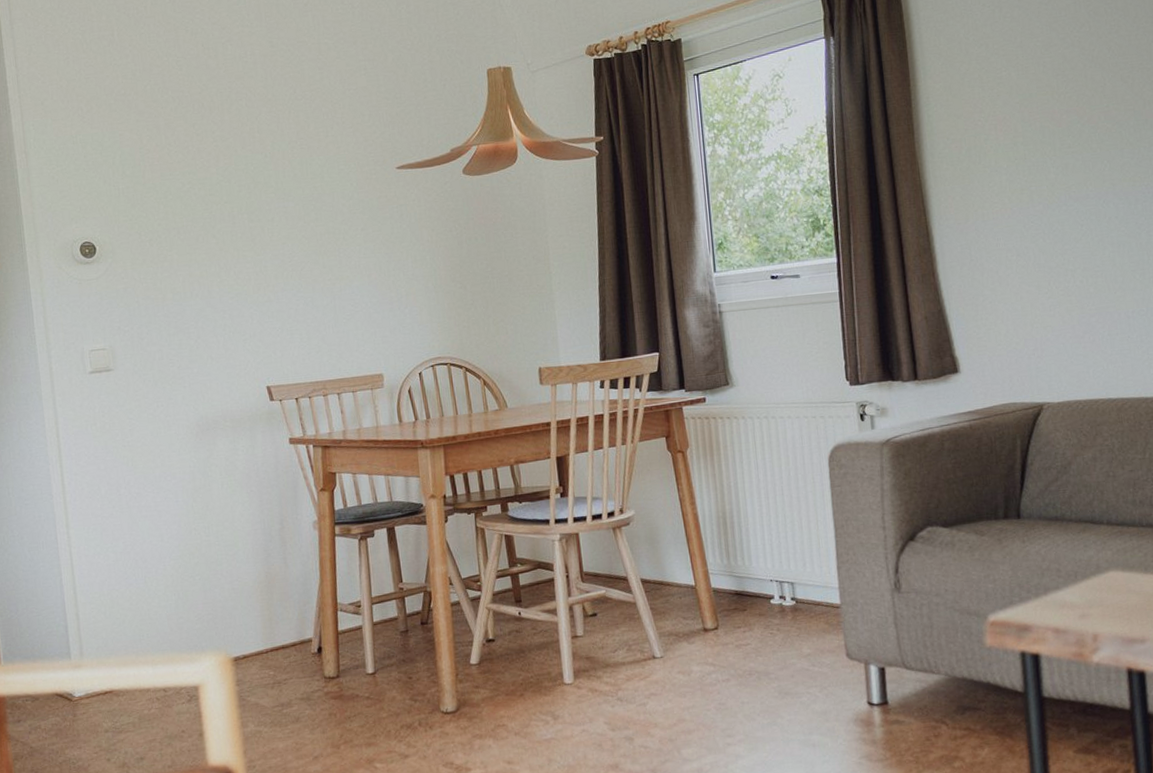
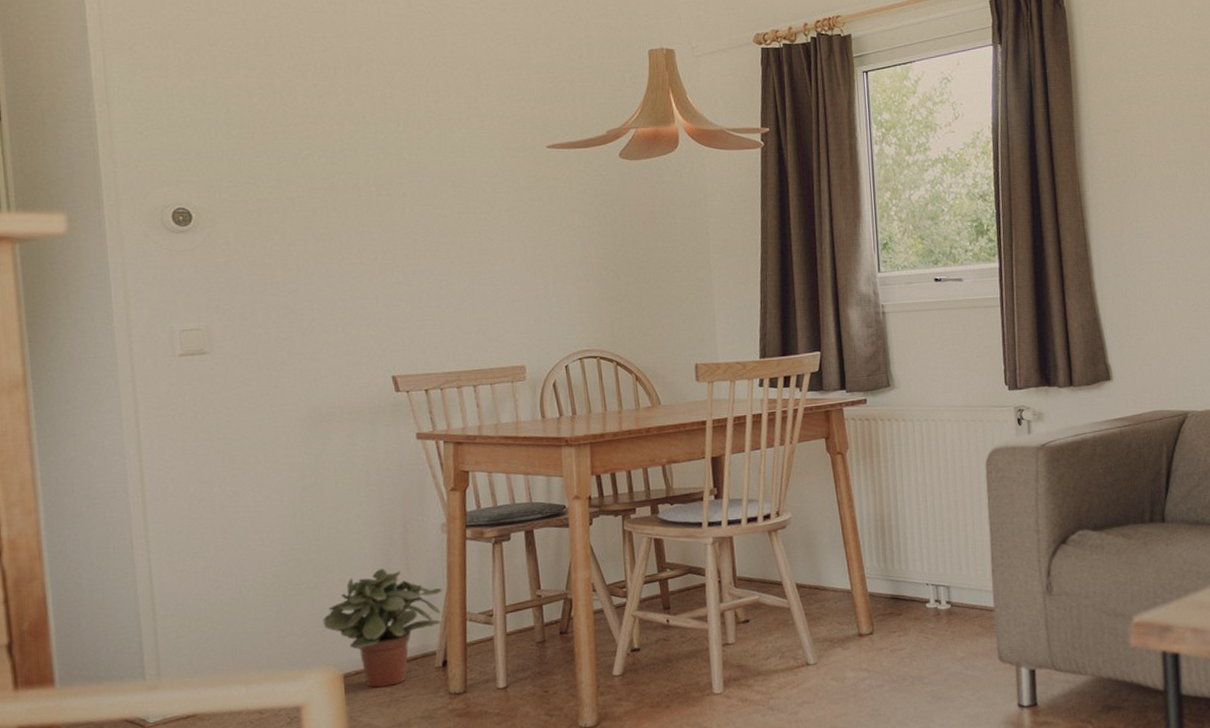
potted plant: none [214,562,316,671] -> present [322,568,442,688]

